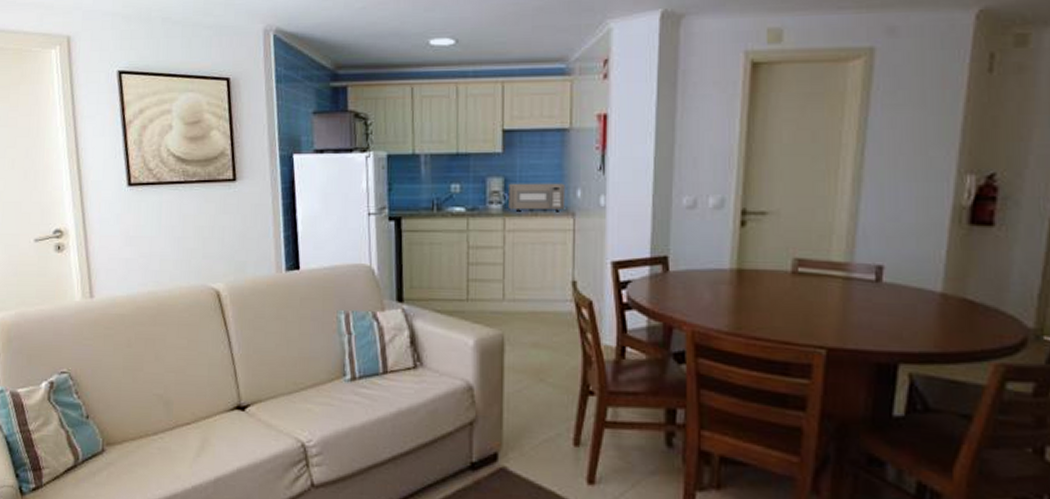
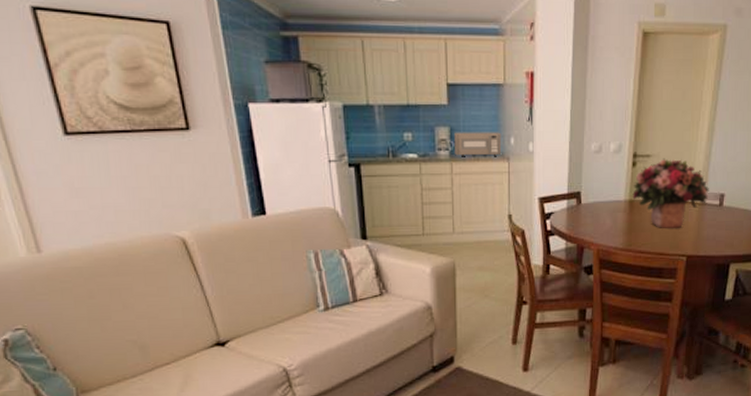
bouquet: none [741,216,858,309] -> present [632,158,709,228]

